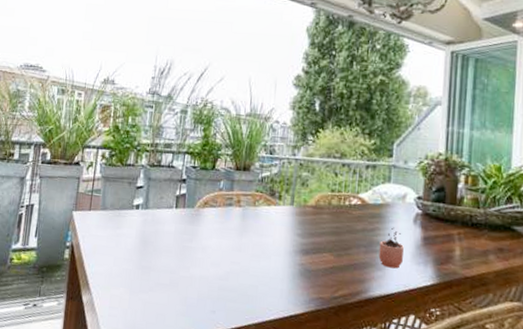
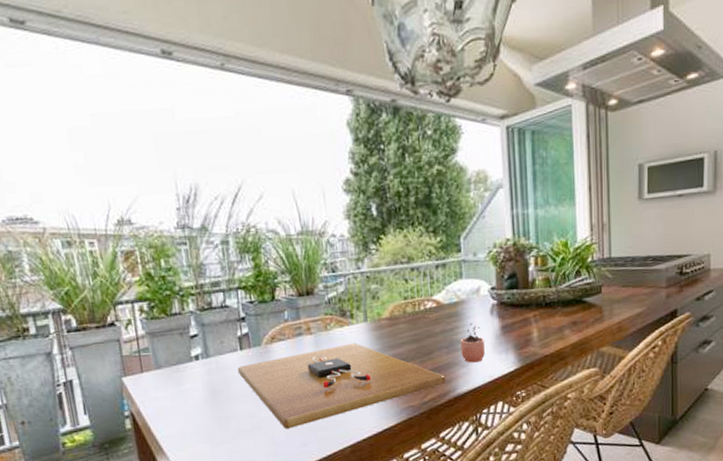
cutting board: none [168,222,360,293] -> present [237,343,446,429]

